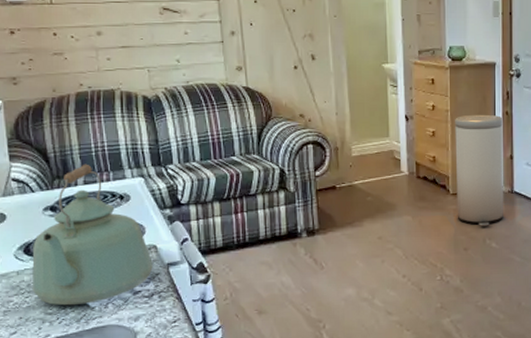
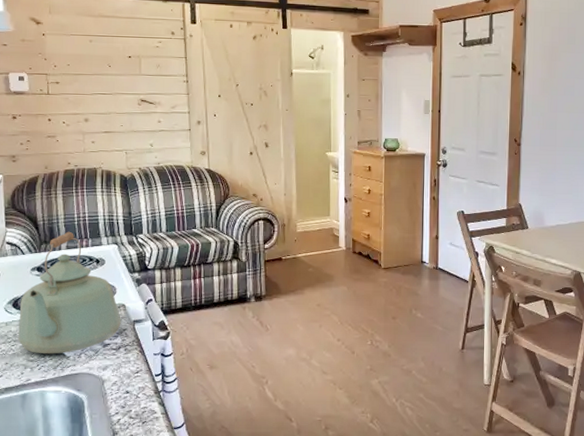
pedal bin: present [455,114,503,226] -> none [387,198,430,298]

